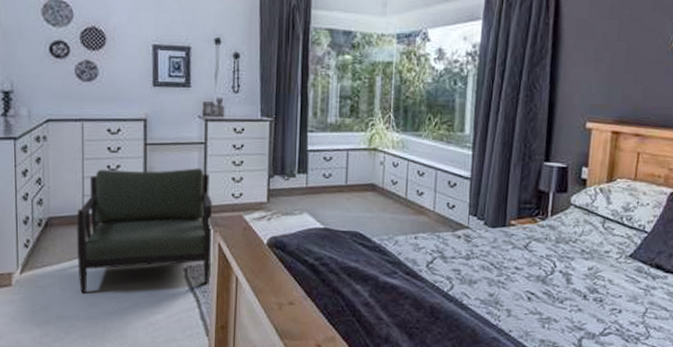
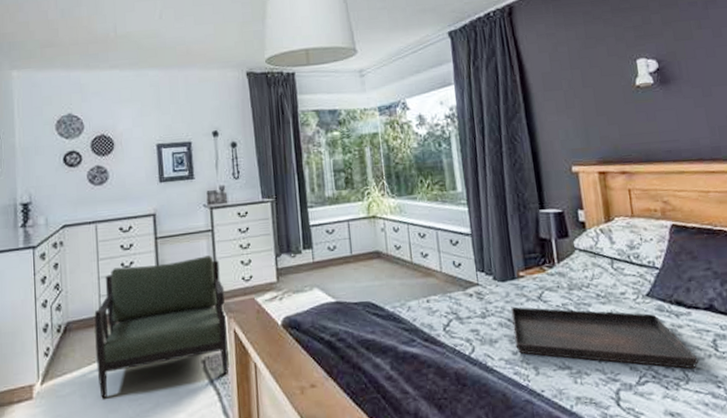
serving tray: none [493,252,663,327] -> present [511,306,699,369]

